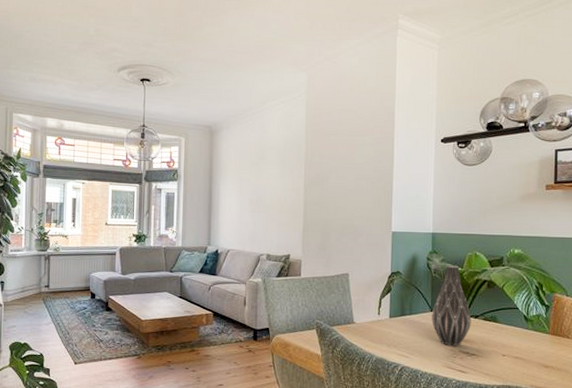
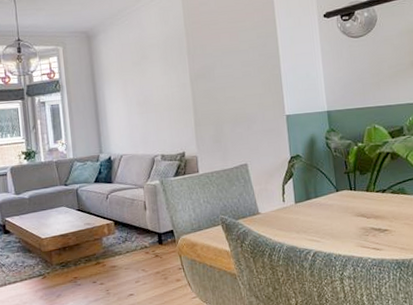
vase: present [432,265,472,347] -> none [337,141,380,225]

